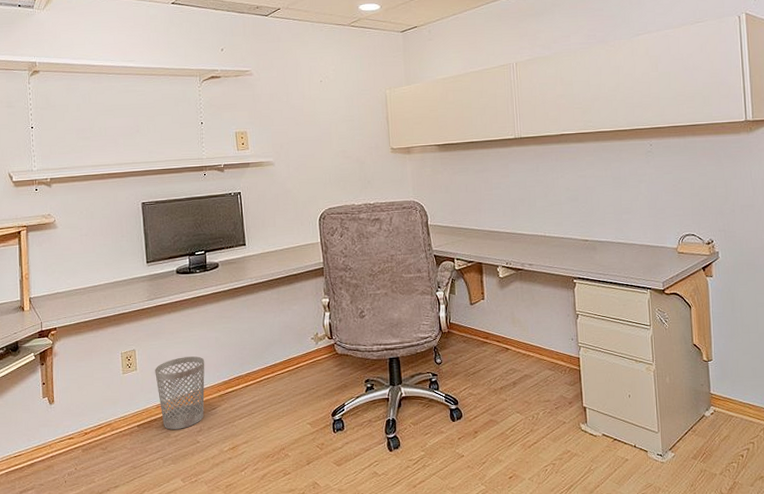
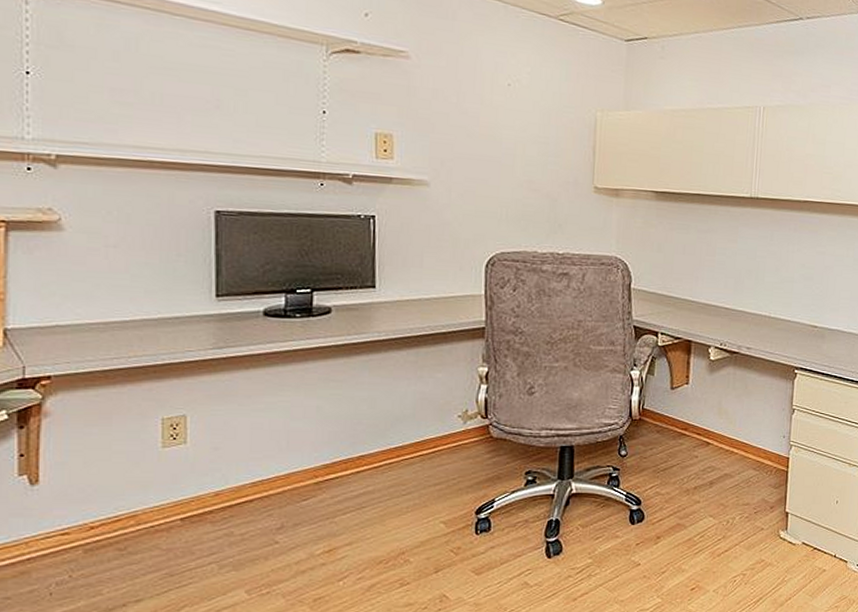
wastebasket: present [155,356,205,430] -> none [216,429,297,525]

